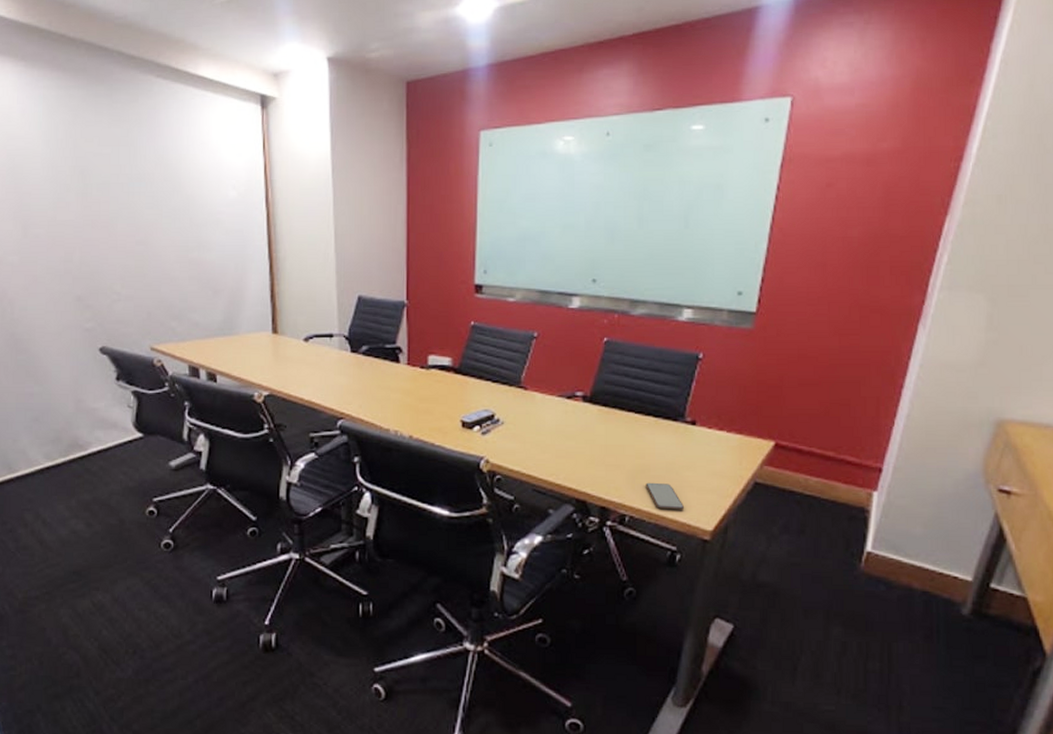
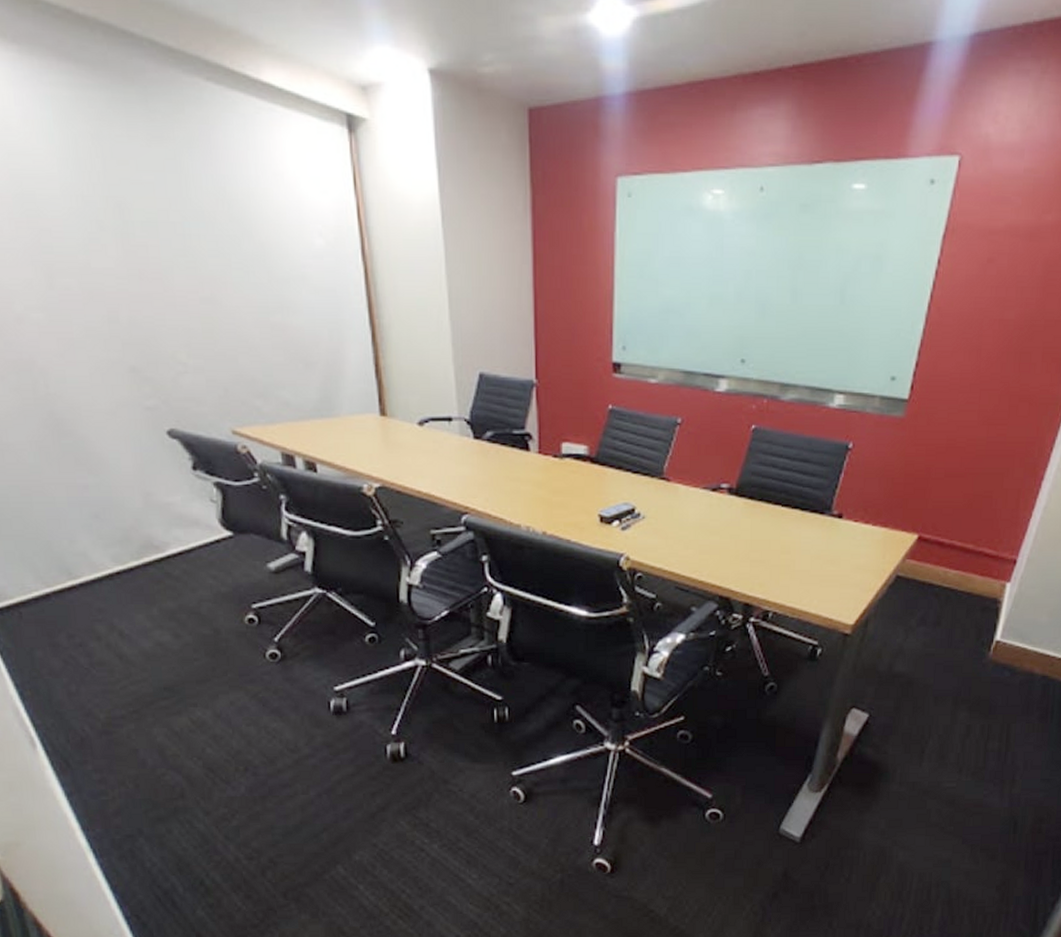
smartphone: present [645,482,685,510] -> none [790,577,828,605]

